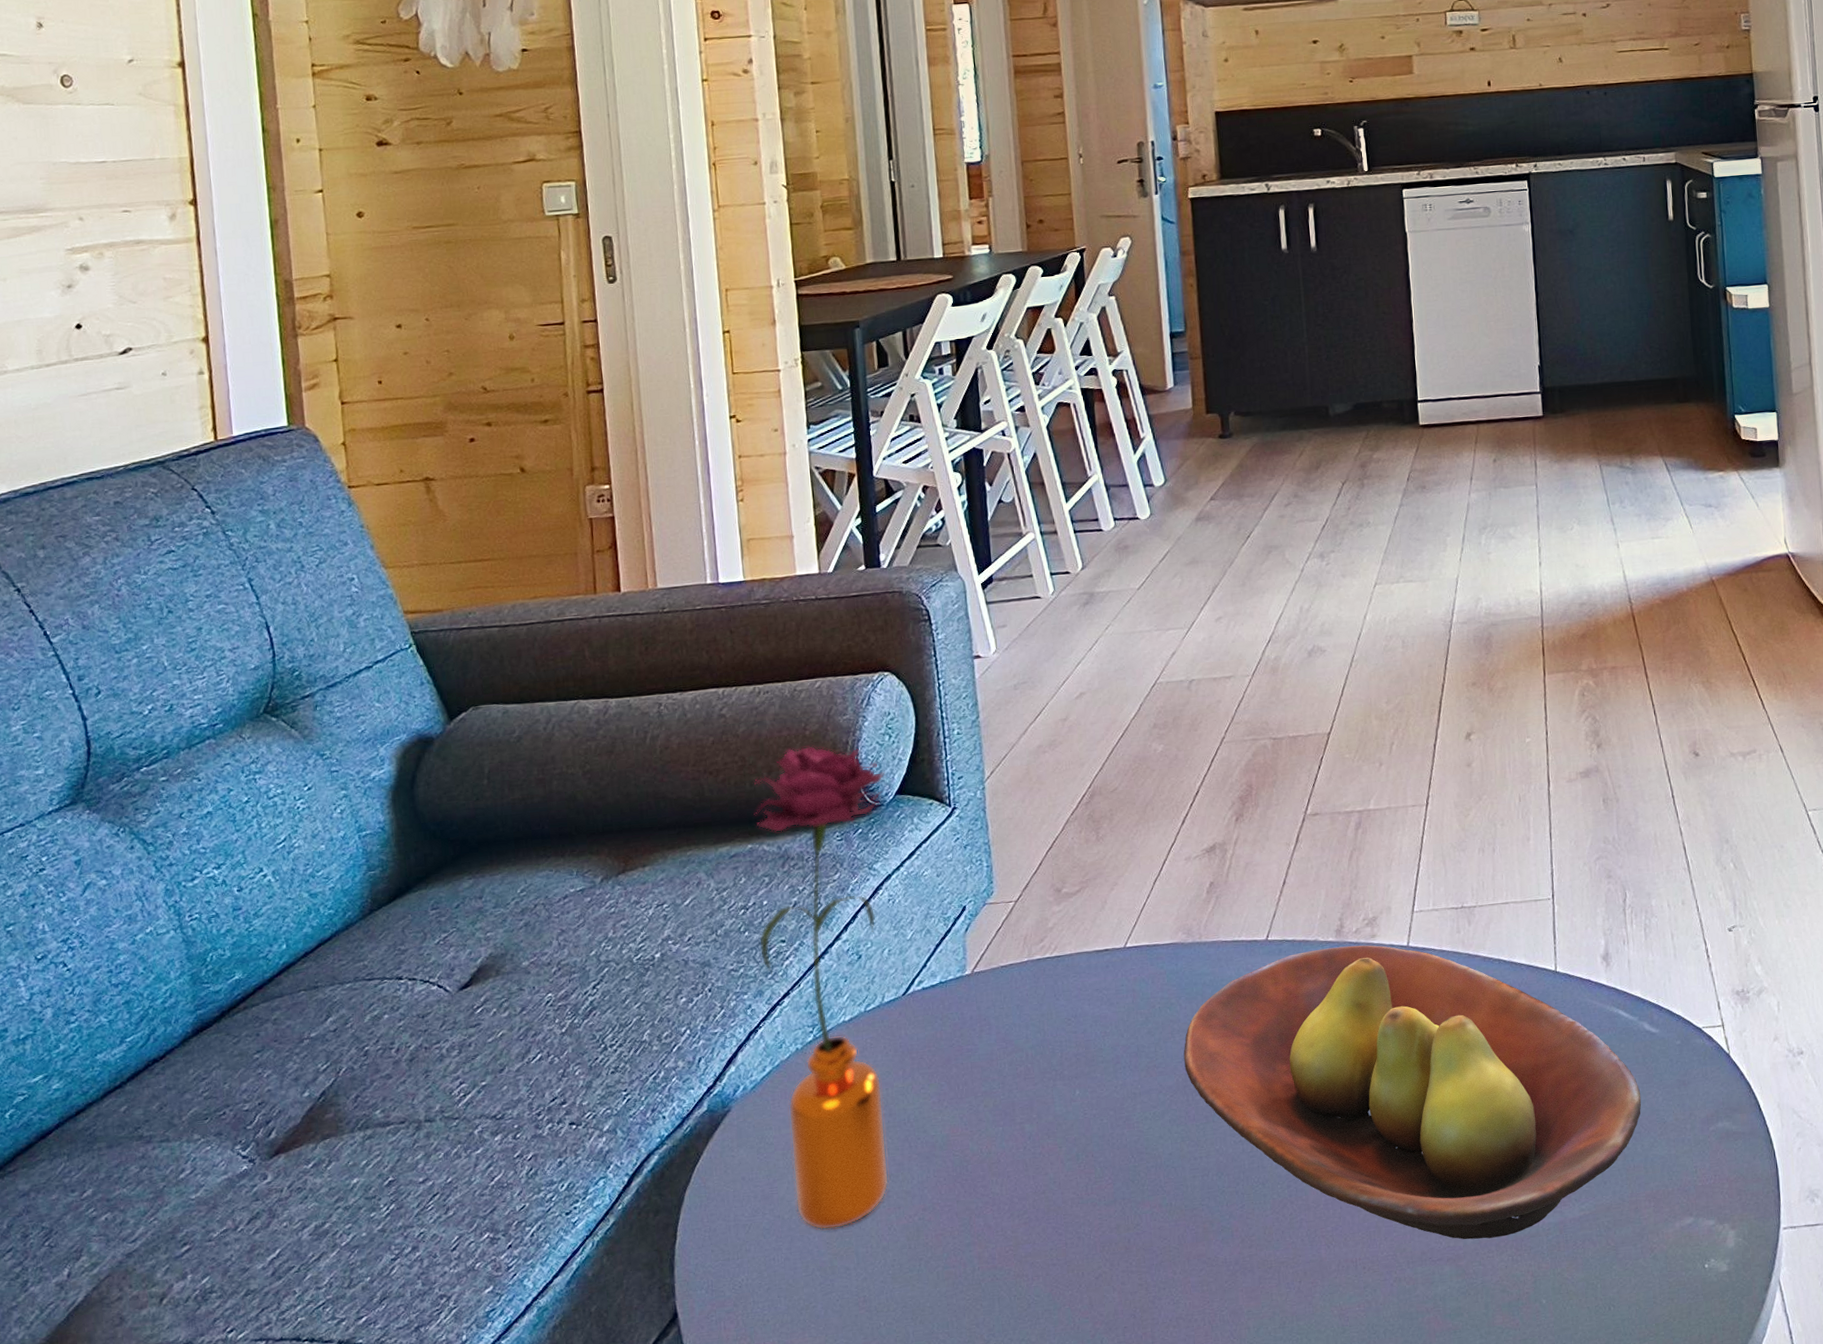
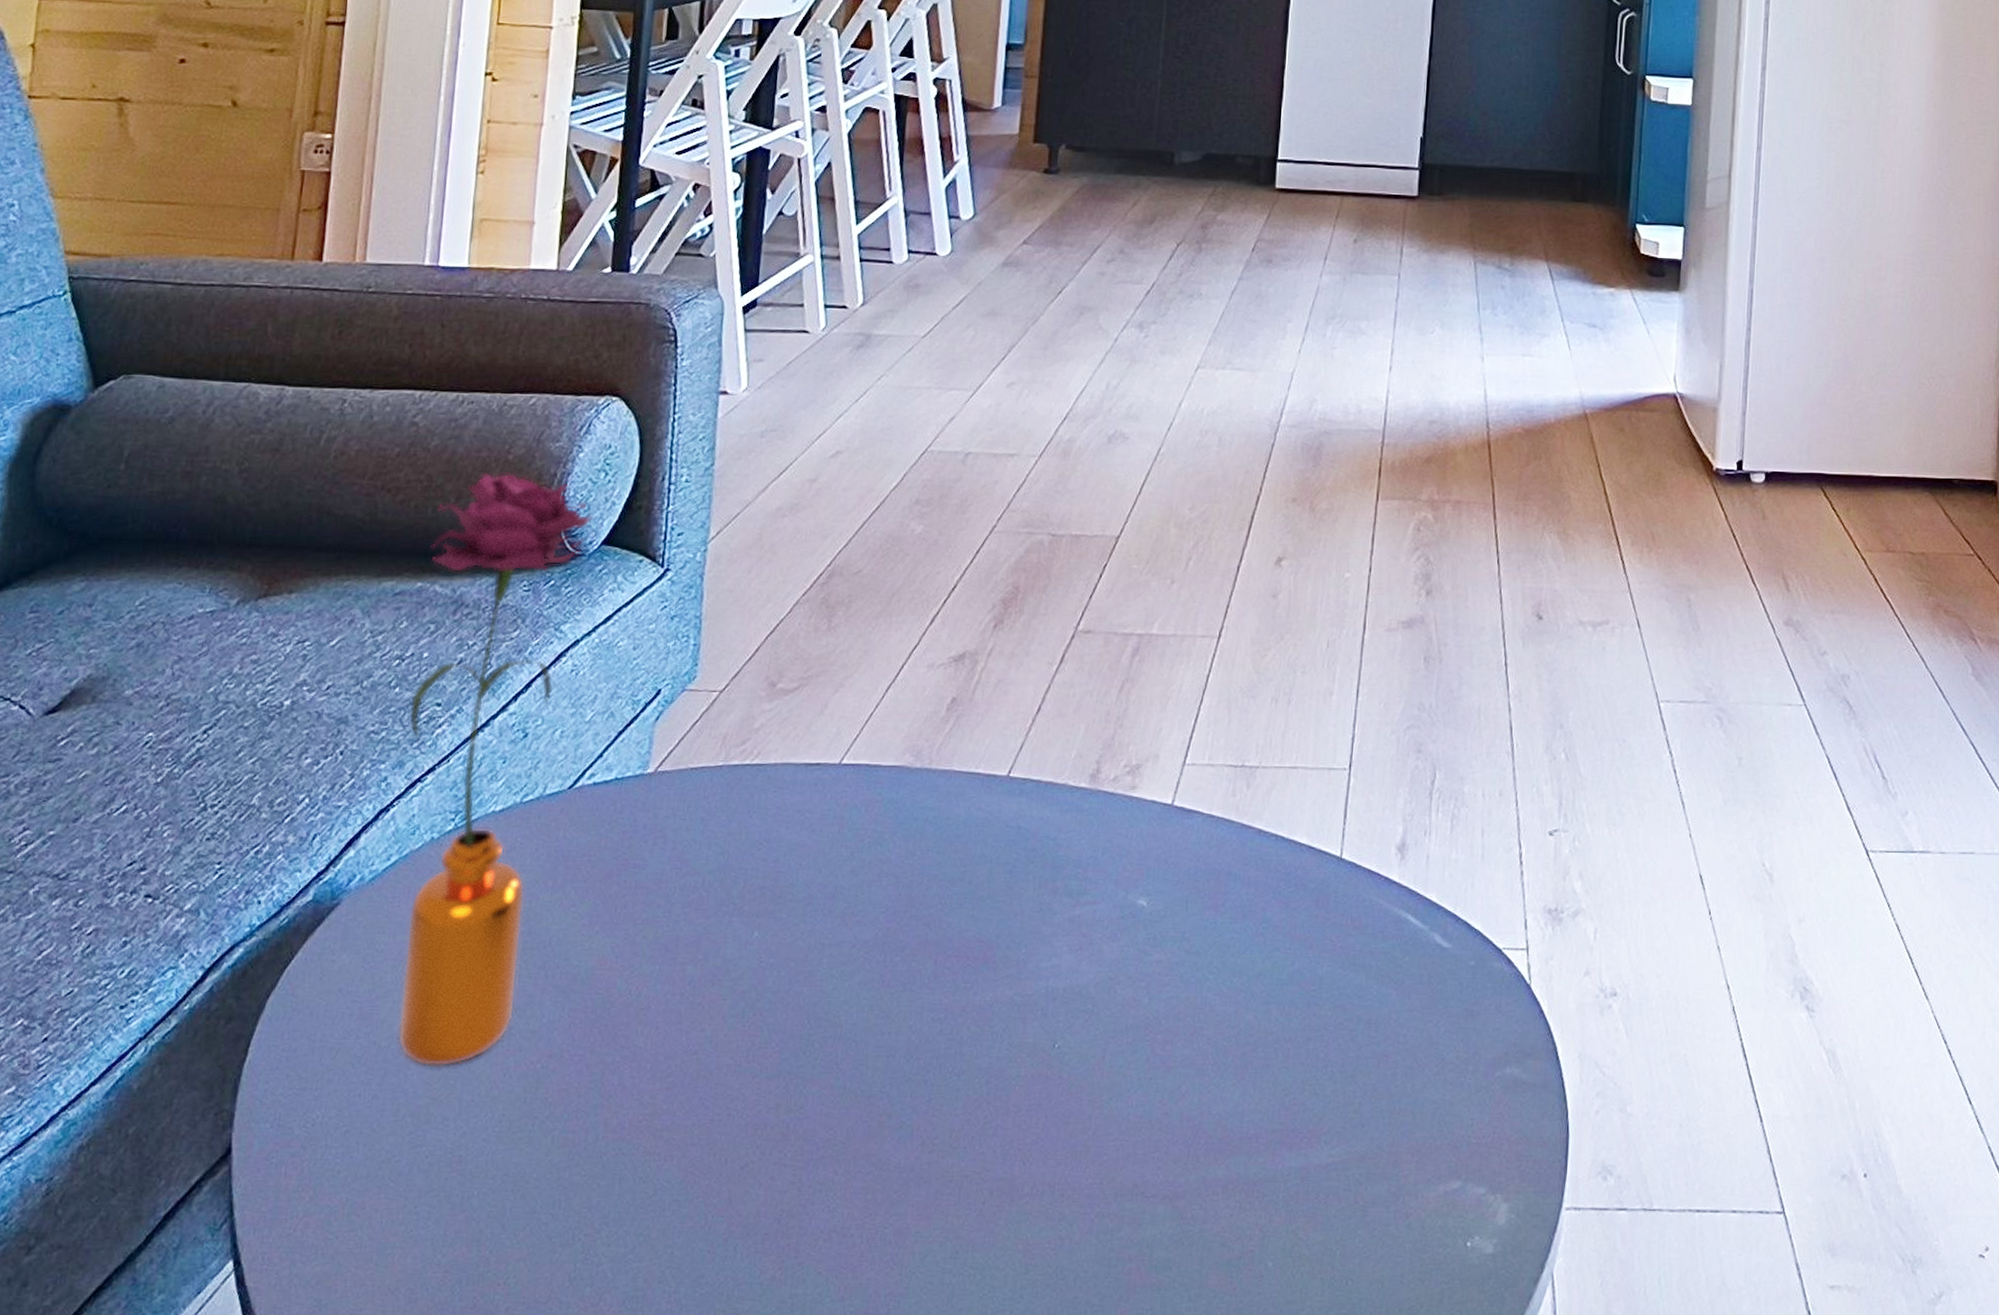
fruit bowl: present [1183,945,1642,1240] -> none [887,795,1420,1177]

